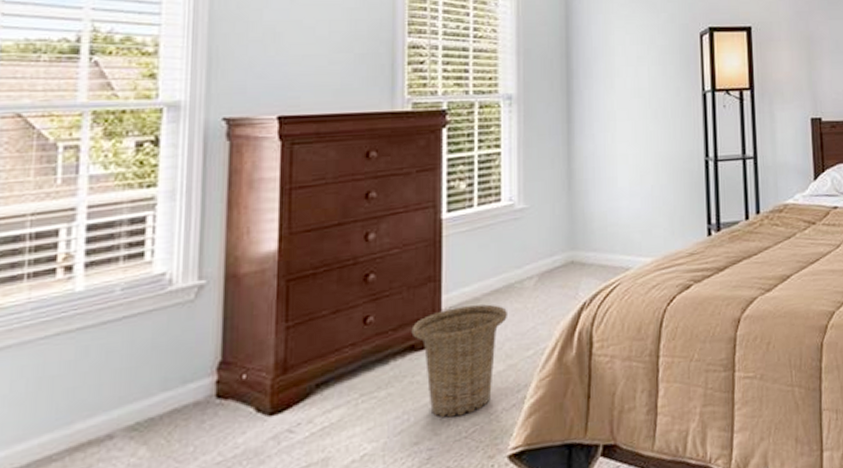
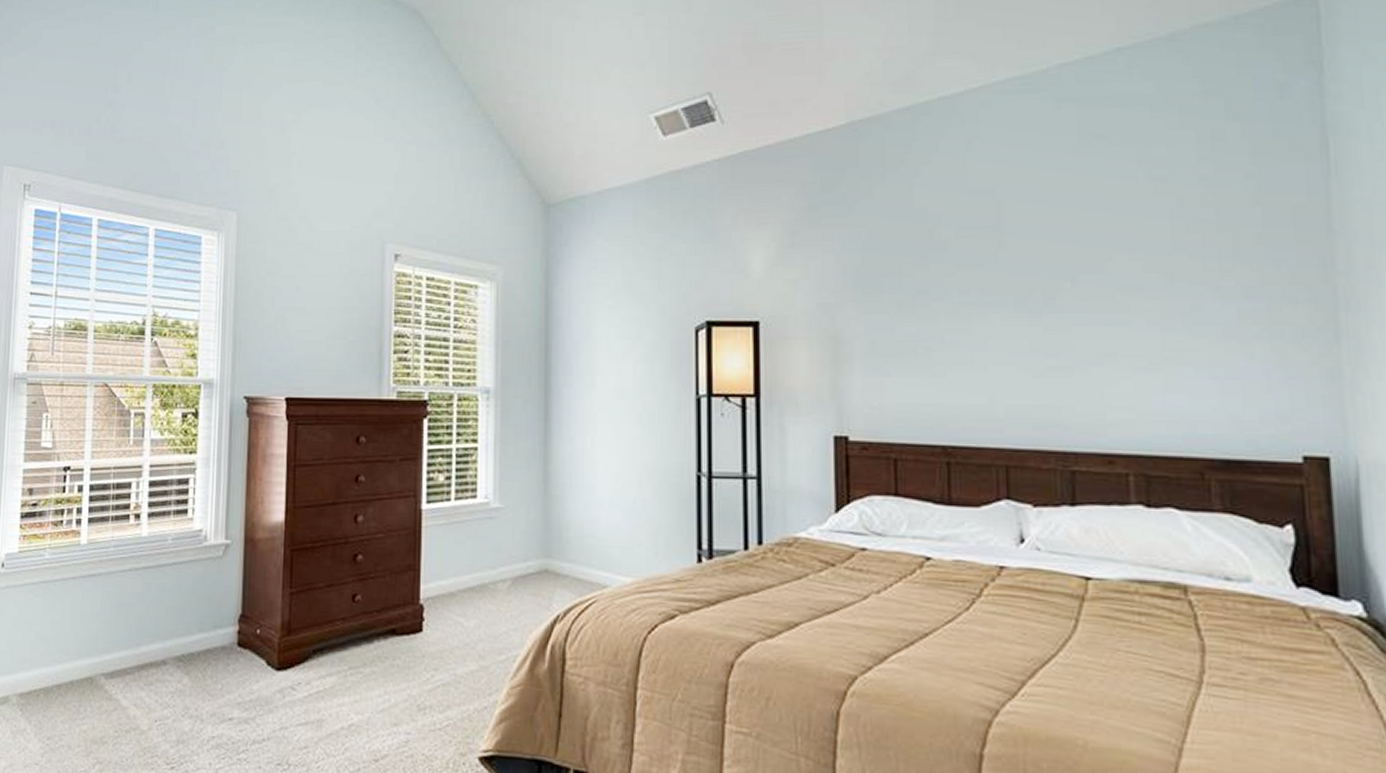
basket: present [411,304,509,417] -> none [393,599,482,707]

